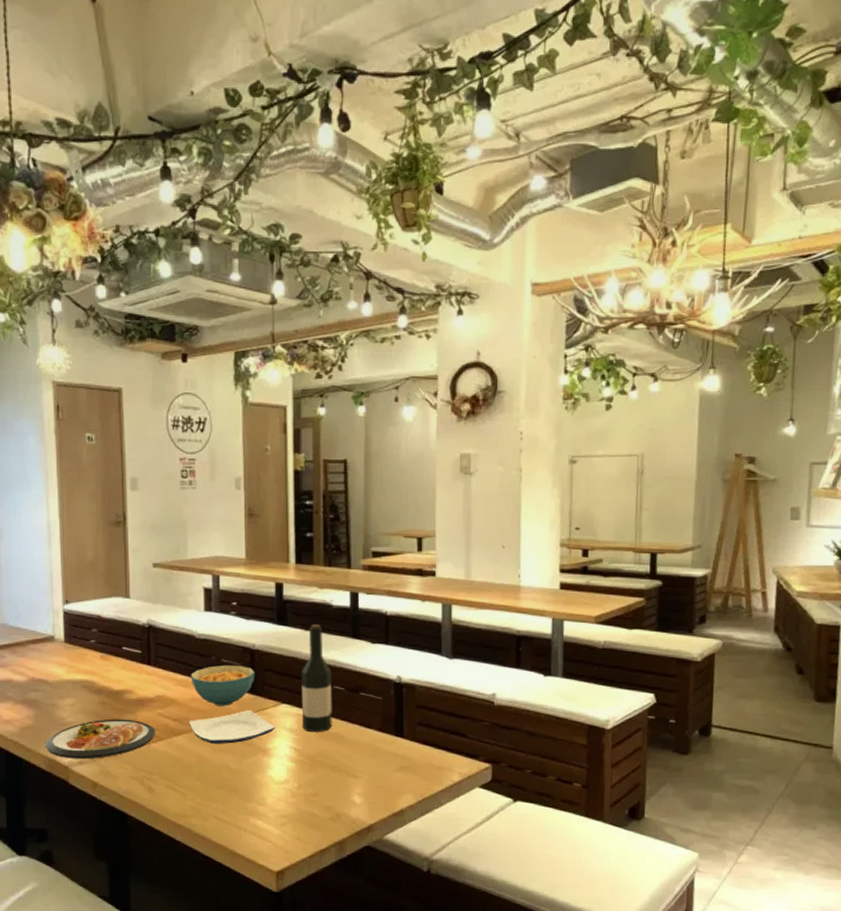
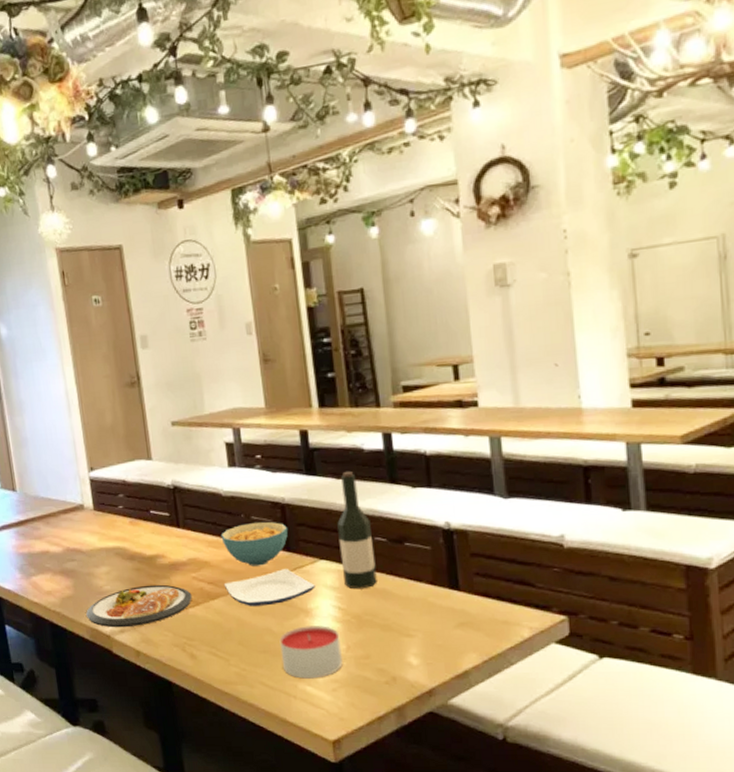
candle: none [236,764,294,814] -> present [279,626,344,679]

